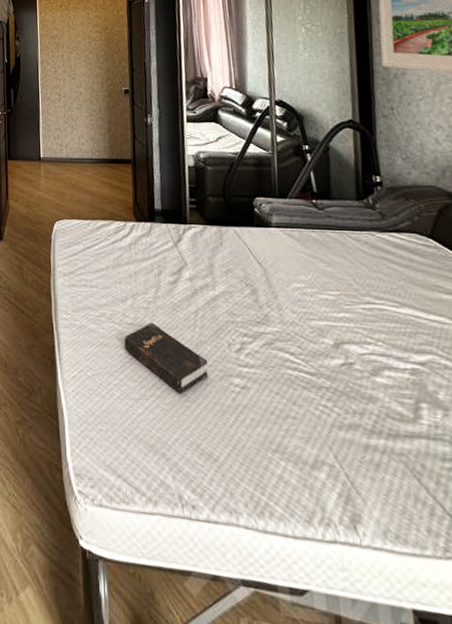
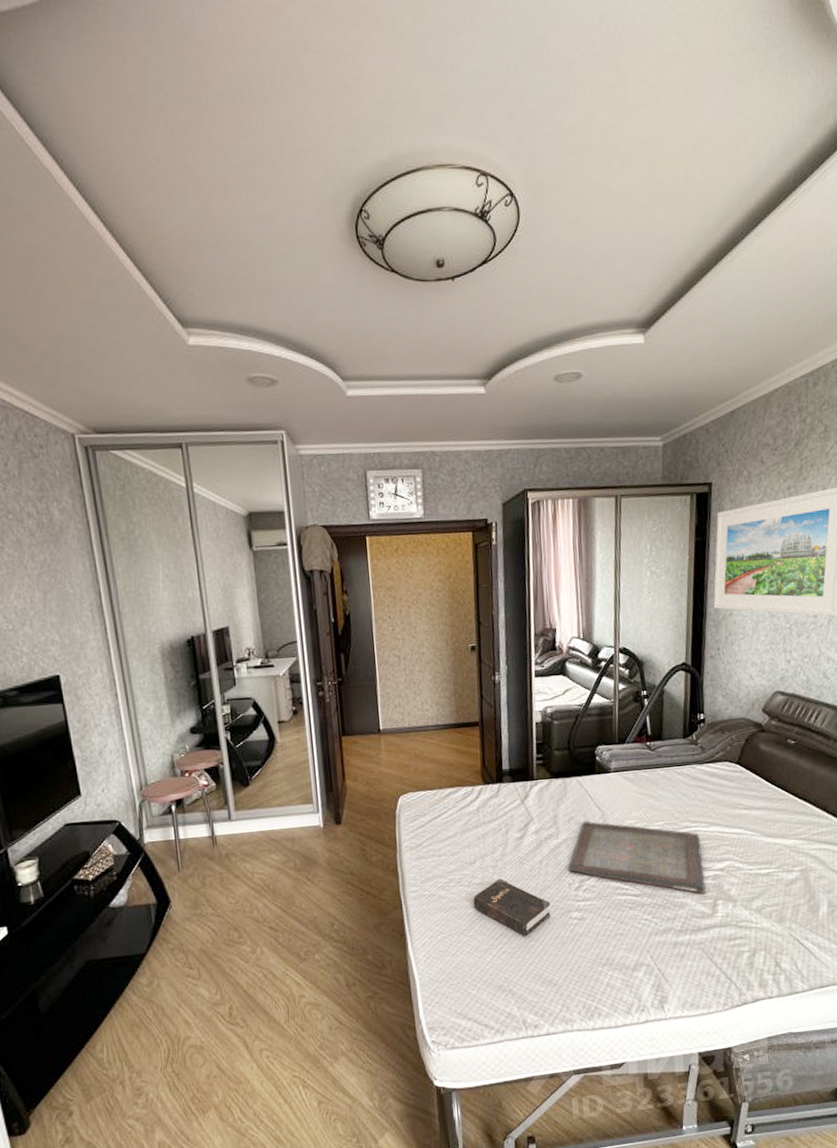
serving tray: none [227,276,403,390] -> present [568,821,706,894]

